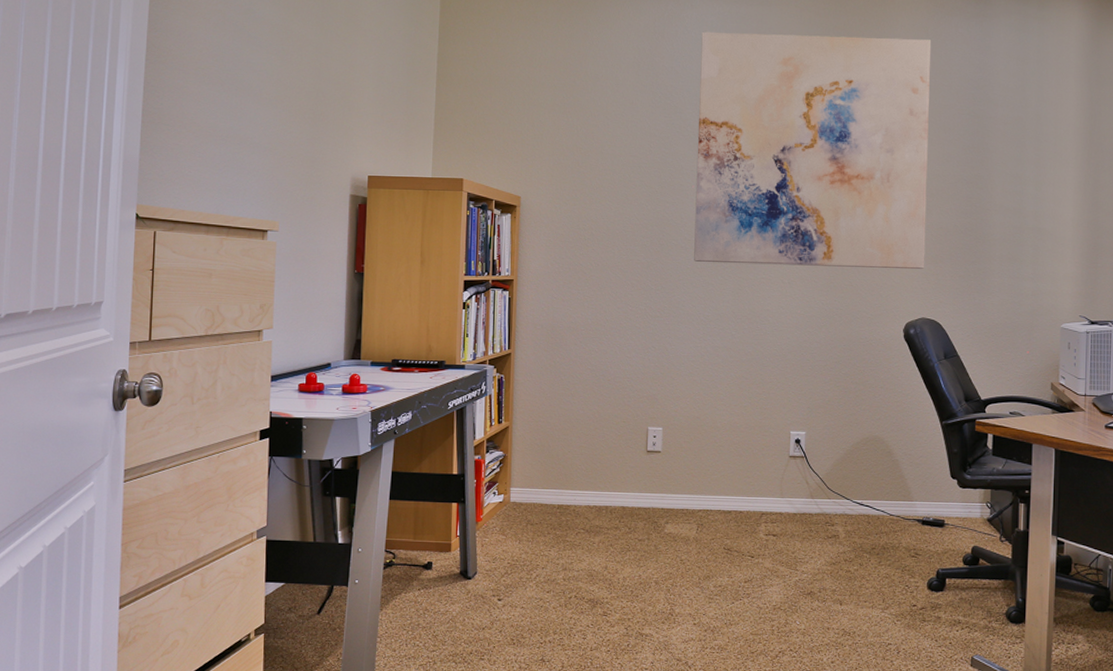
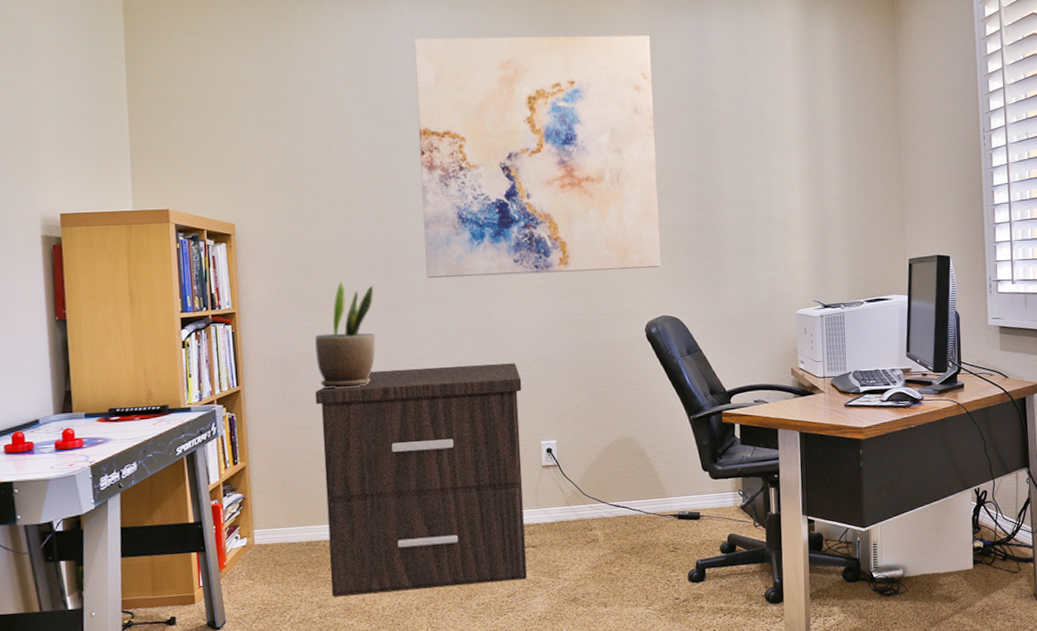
nightstand: none [576,347,777,567] -> present [315,363,527,596]
potted plant: none [583,257,643,361] -> present [315,280,376,389]

